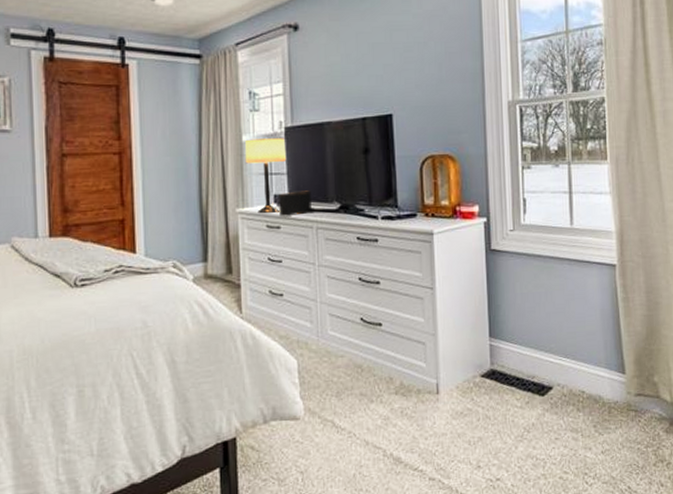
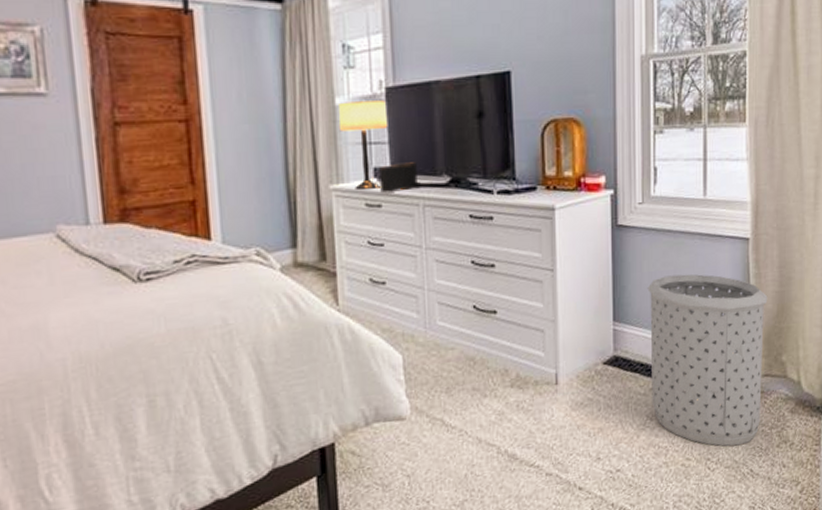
laundry basket: none [520,296,637,462] -> present [647,274,768,447]

